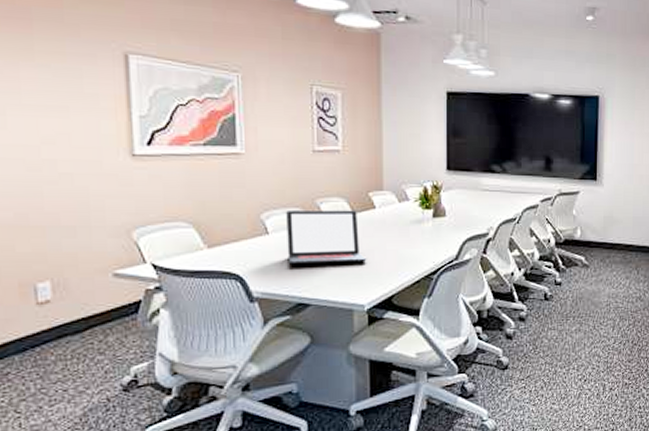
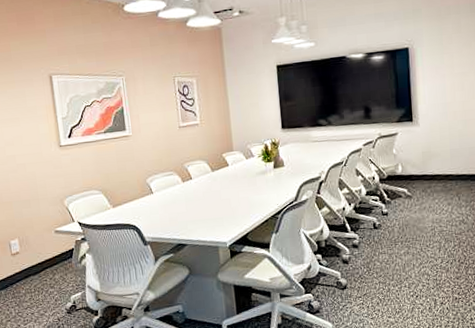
laptop: present [286,209,367,265] -> none [164,169,226,215]

